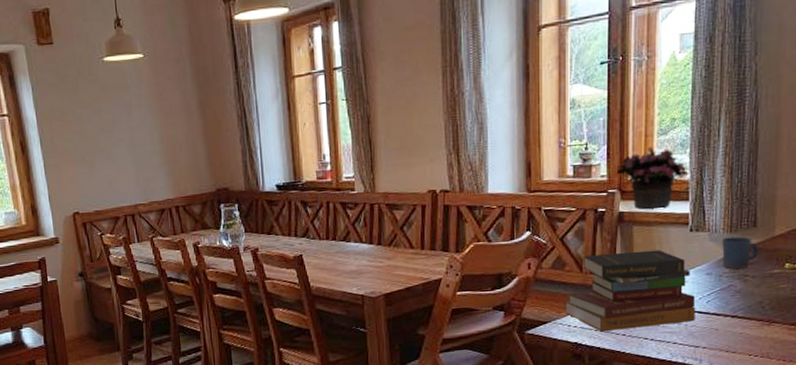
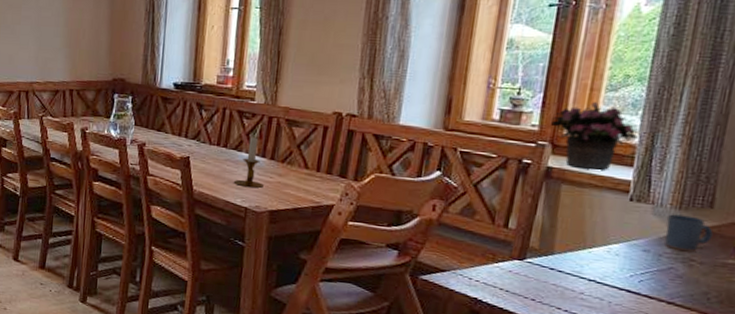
candlestick: none [347,226,375,275] -> present [233,137,264,188]
books: present [565,250,696,331] -> none [467,207,625,300]

